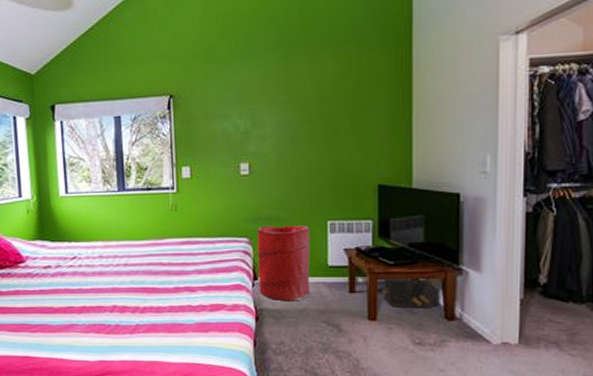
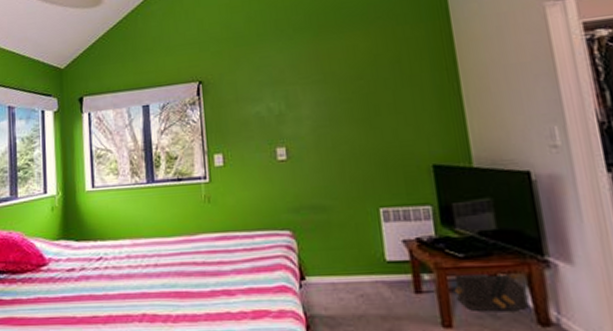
laundry hamper: present [257,225,311,302] -> none [300,214,368,306]

